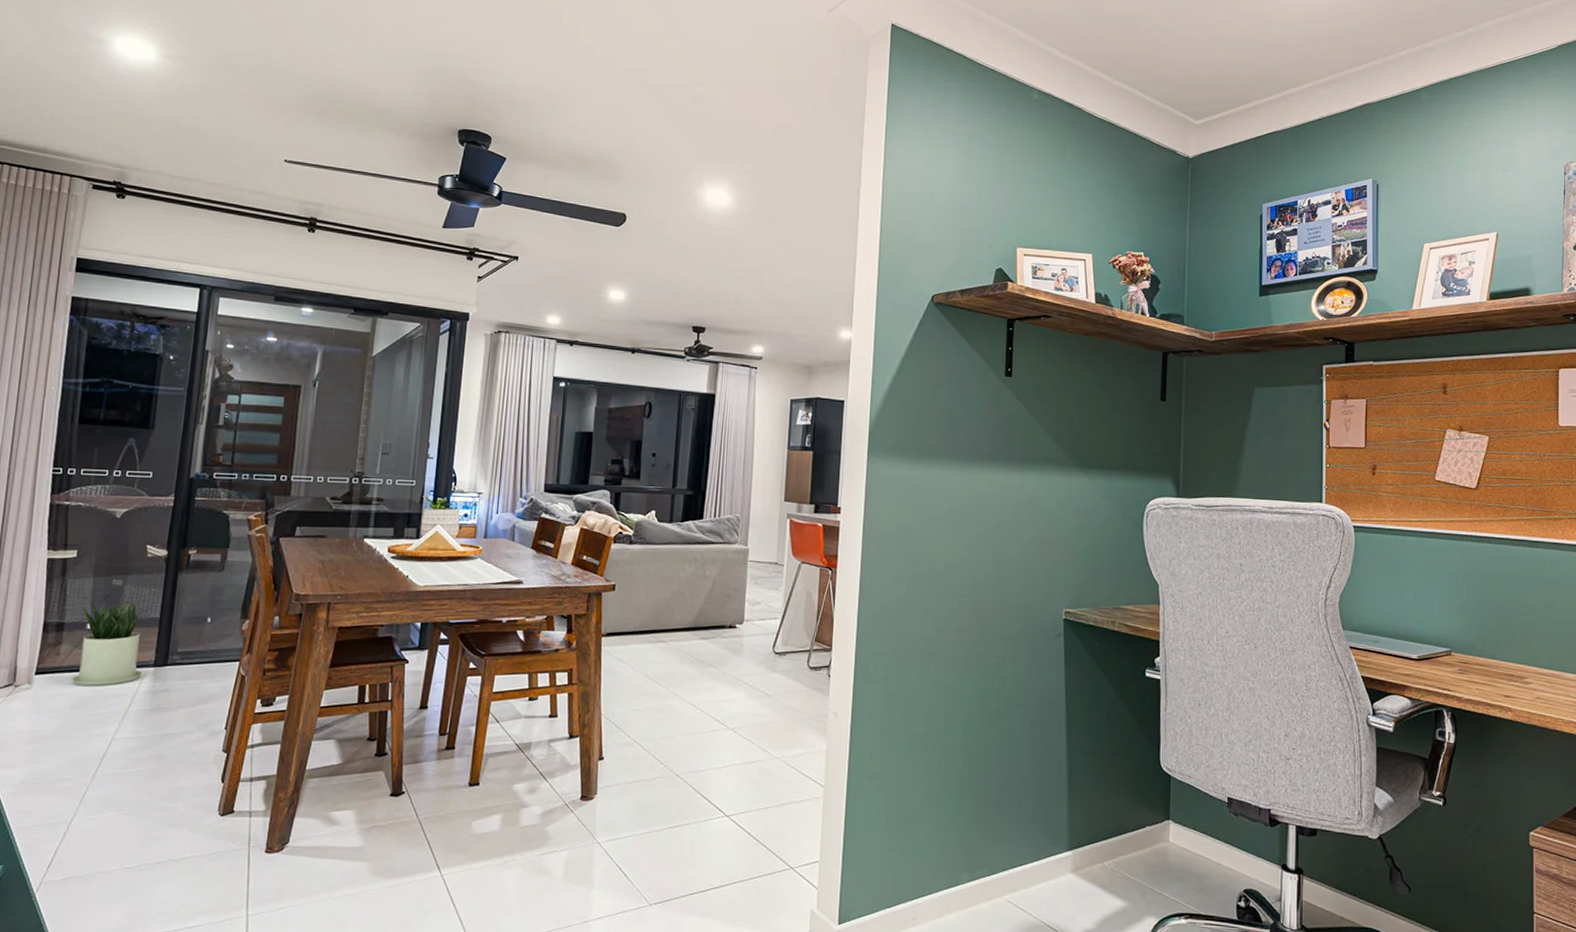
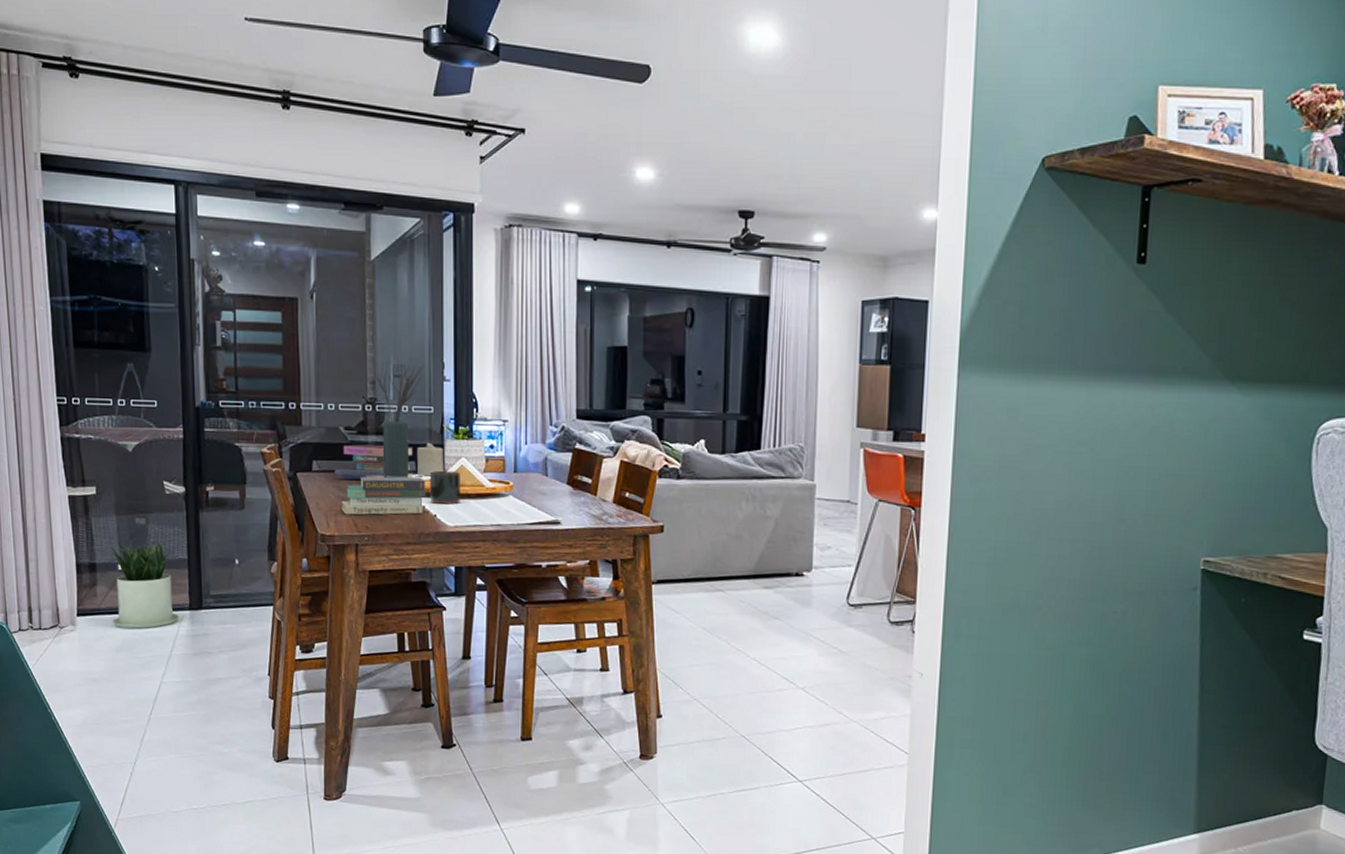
books: none [316,512,393,545] -> present [335,444,414,481]
books: none [319,541,401,576] -> present [342,476,426,515]
vase: none [362,437,412,544] -> present [376,357,425,479]
candle: none [394,511,421,541] -> present [417,442,445,476]
mug: none [404,536,435,566] -> present [429,470,462,504]

